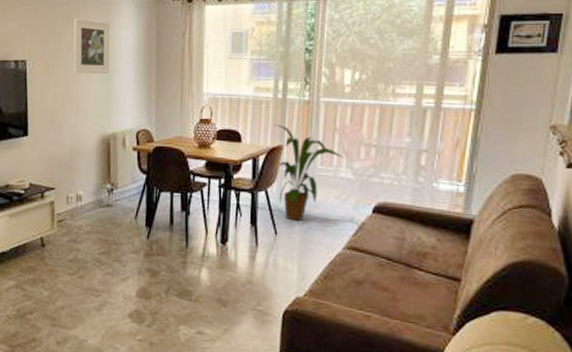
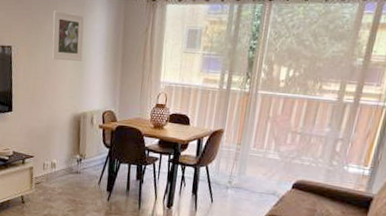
house plant: present [274,124,343,221] -> none [217,111,273,193]

